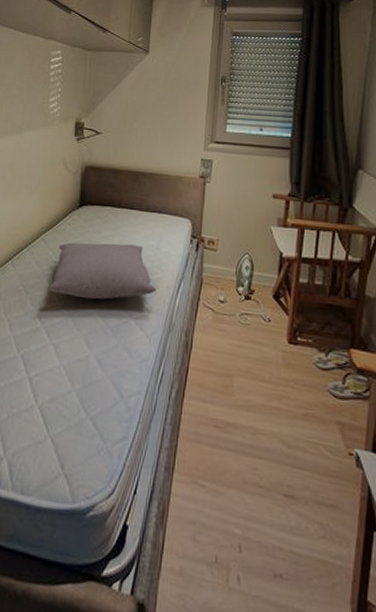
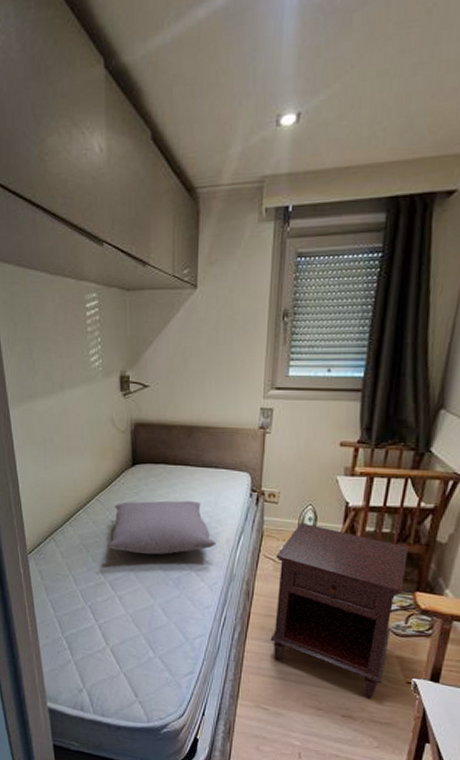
nightstand: none [208,271,340,474] -> present [270,522,408,699]

